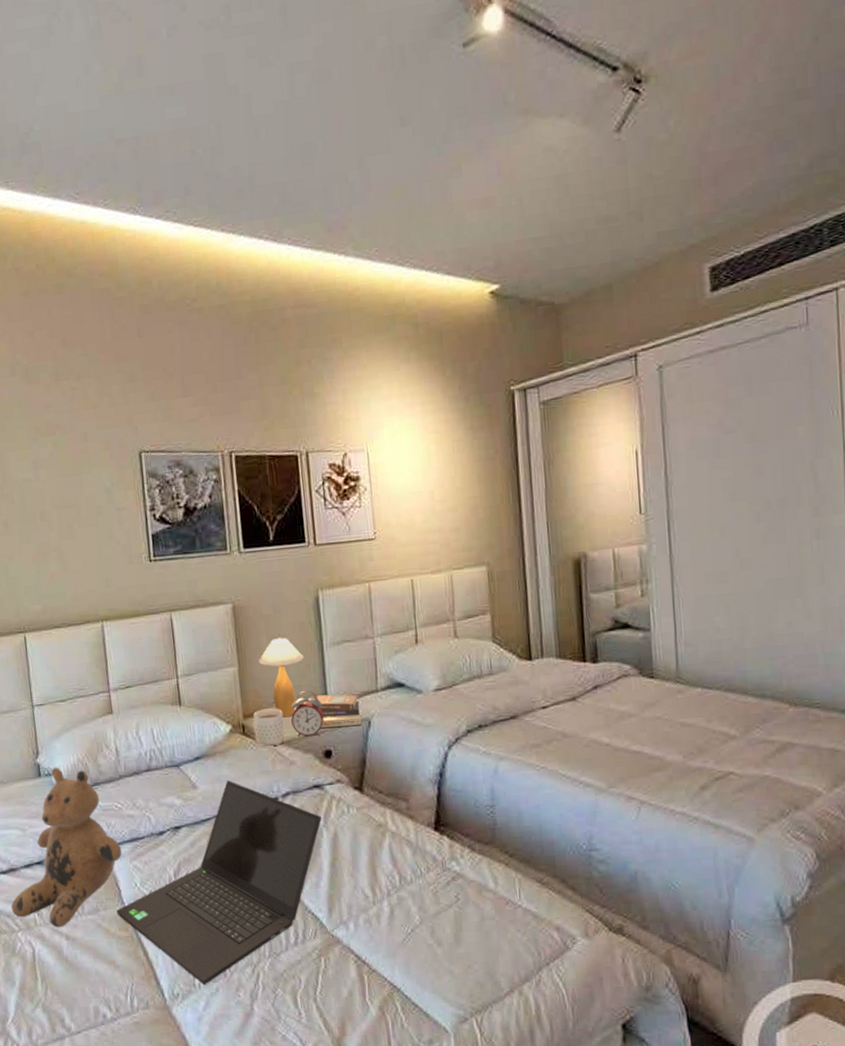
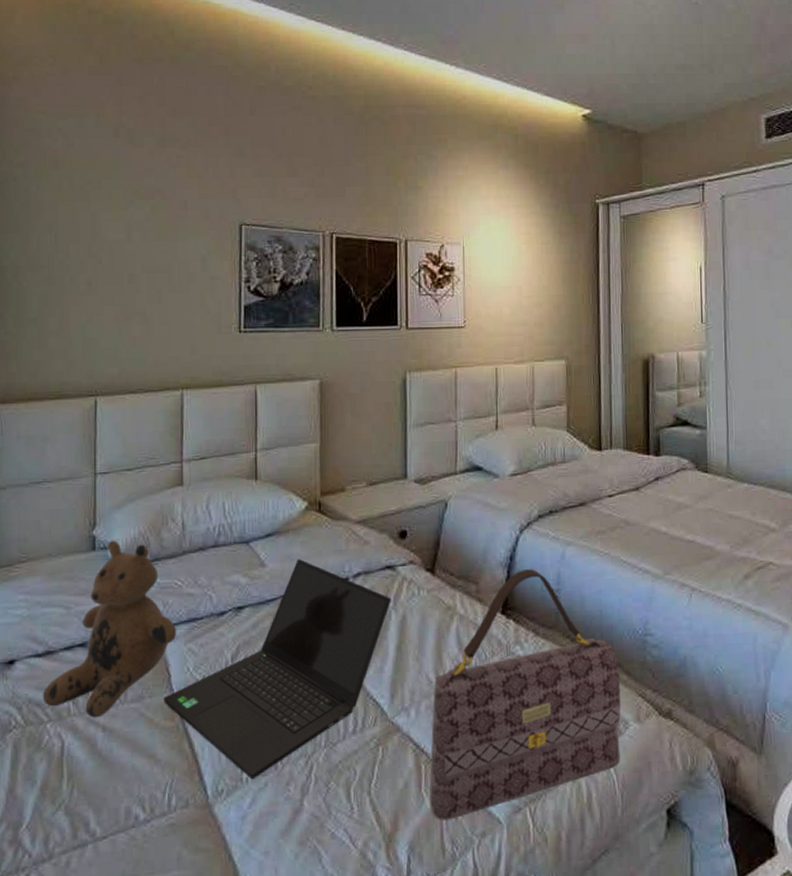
mug: present [253,708,285,747] -> none [330,486,362,526]
table lamp: present [258,633,305,718] -> none [340,412,387,496]
alarm clock: present [291,690,324,737] -> none [369,469,402,517]
books: present [315,694,362,728] -> none [395,475,438,508]
handbag: none [370,785,569,1027] -> present [429,569,621,820]

